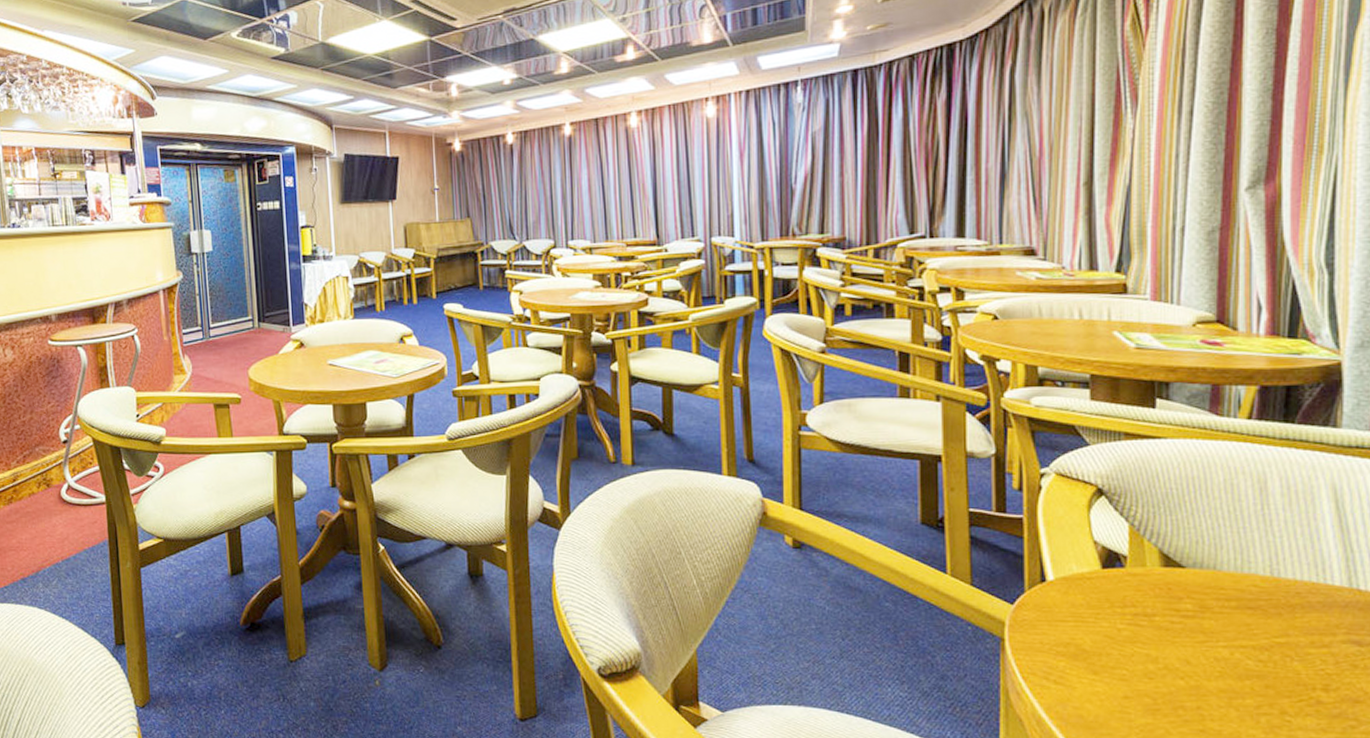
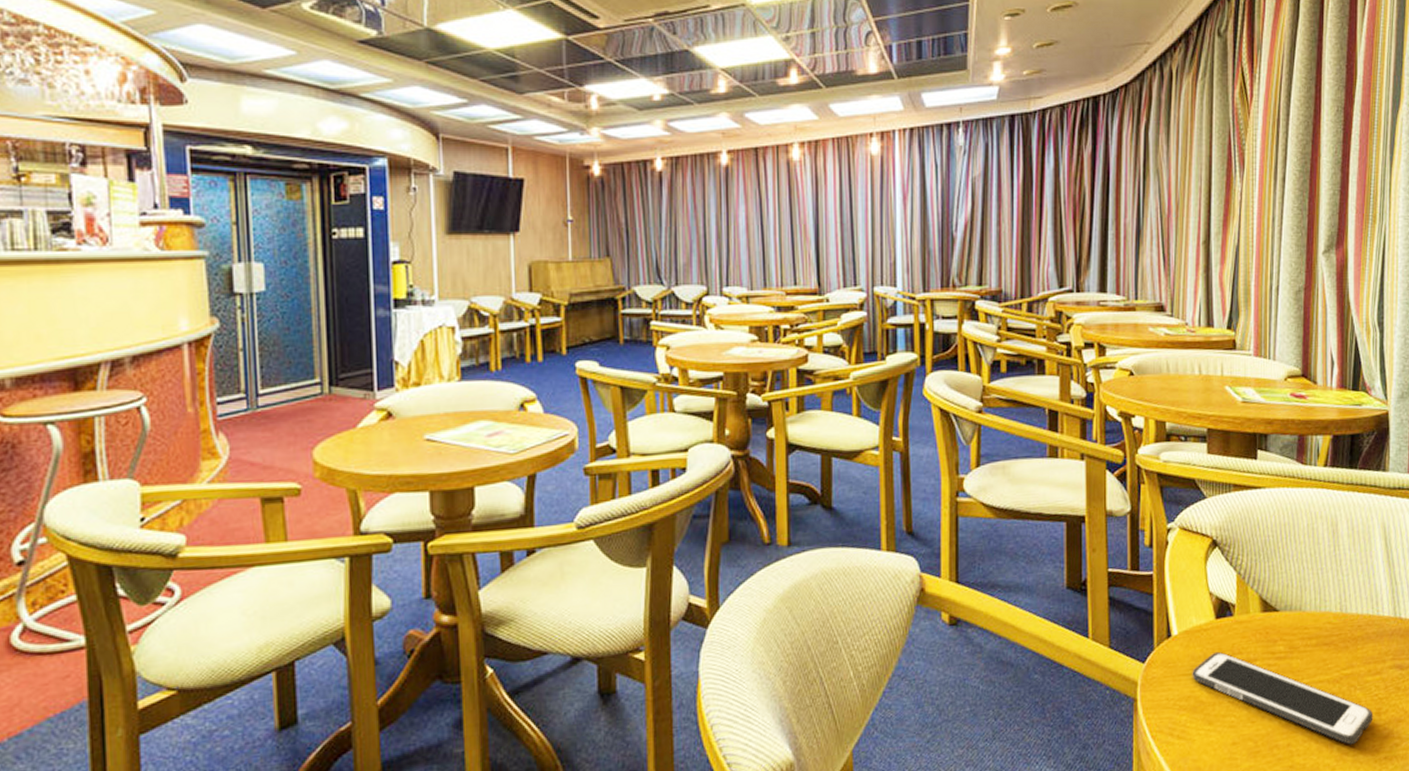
cell phone: none [1072,601,1318,719] -> present [1192,651,1374,745]

